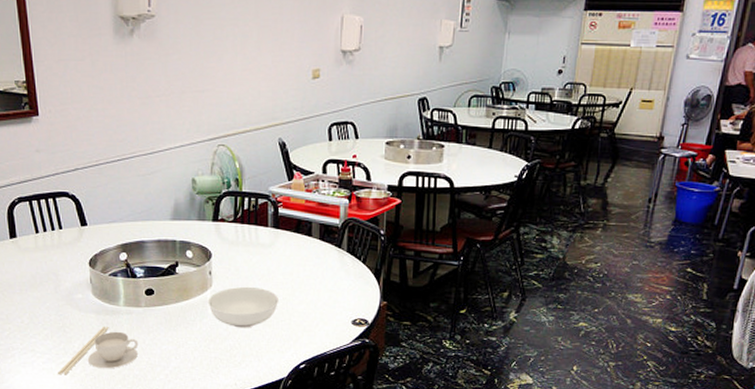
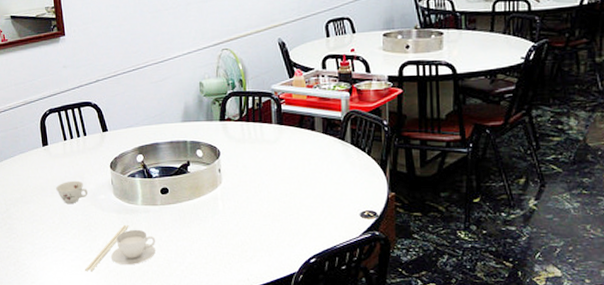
teacup: none [25,277,63,302] -> present [56,180,88,203]
bowl: present [207,286,278,328] -> none [218,182,286,223]

